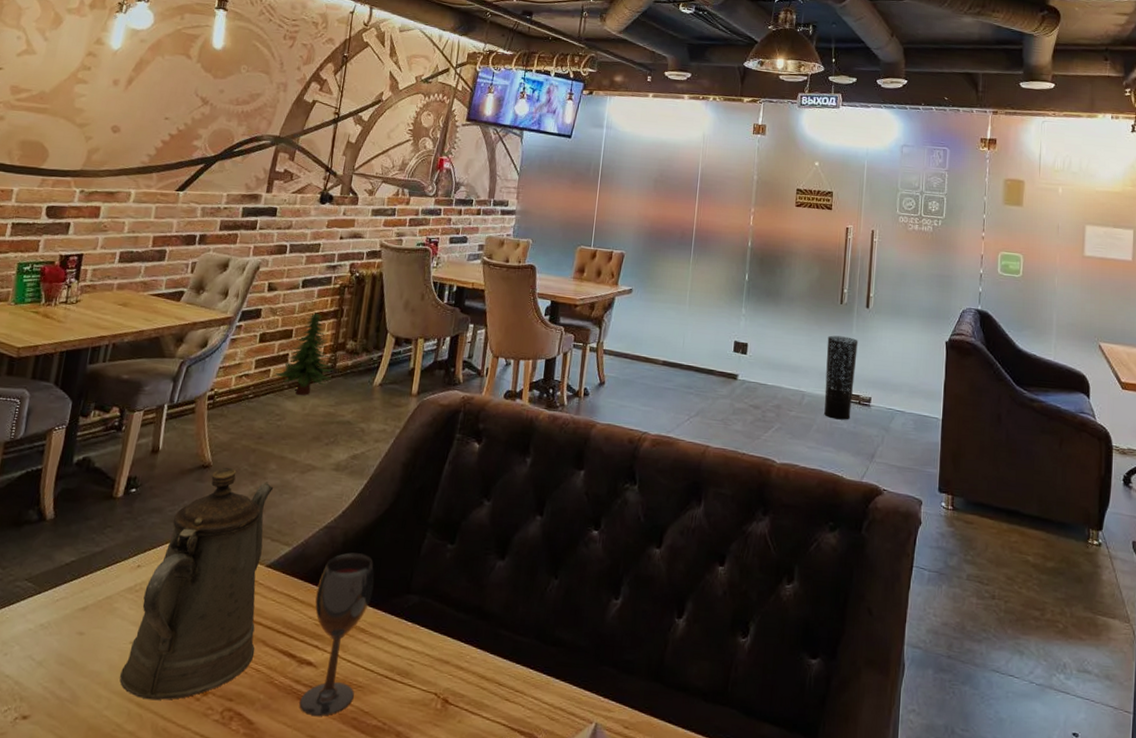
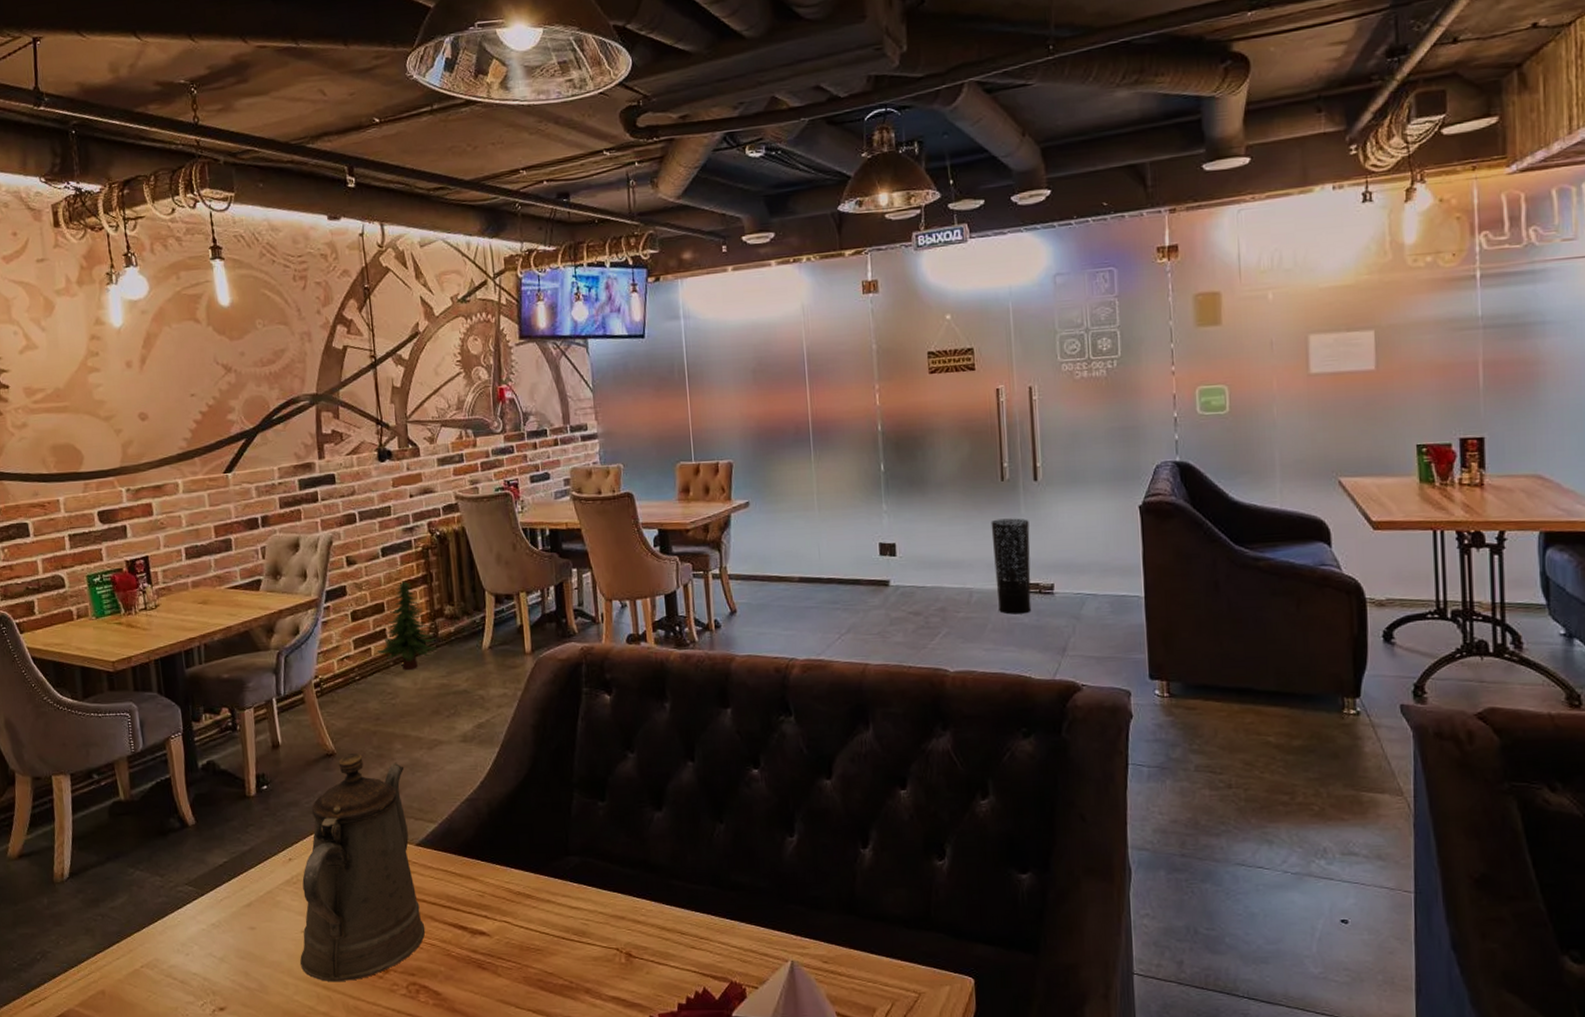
wine glass: present [299,552,374,716] -> none [472,821,534,981]

